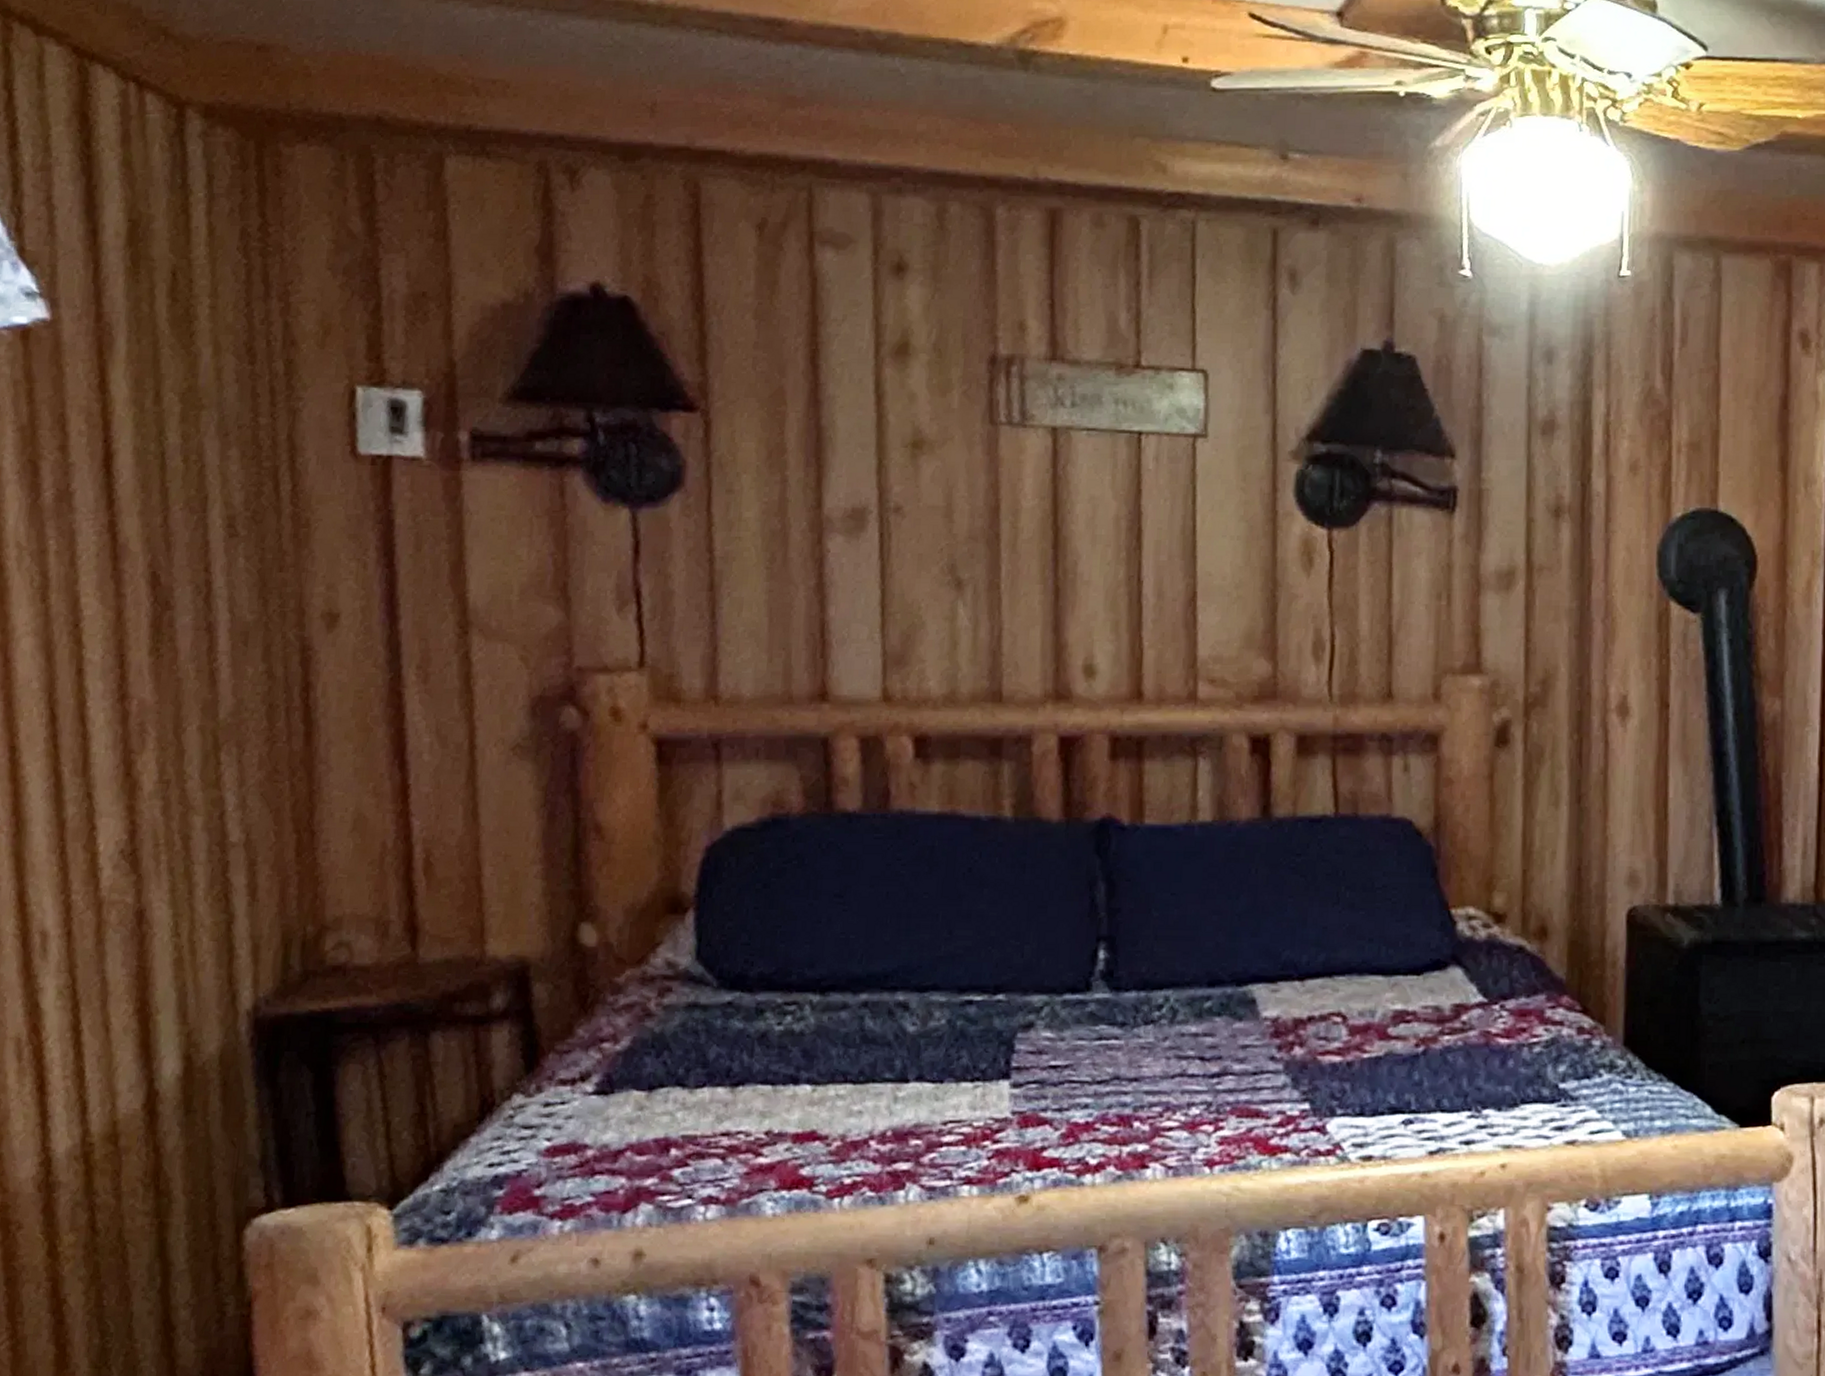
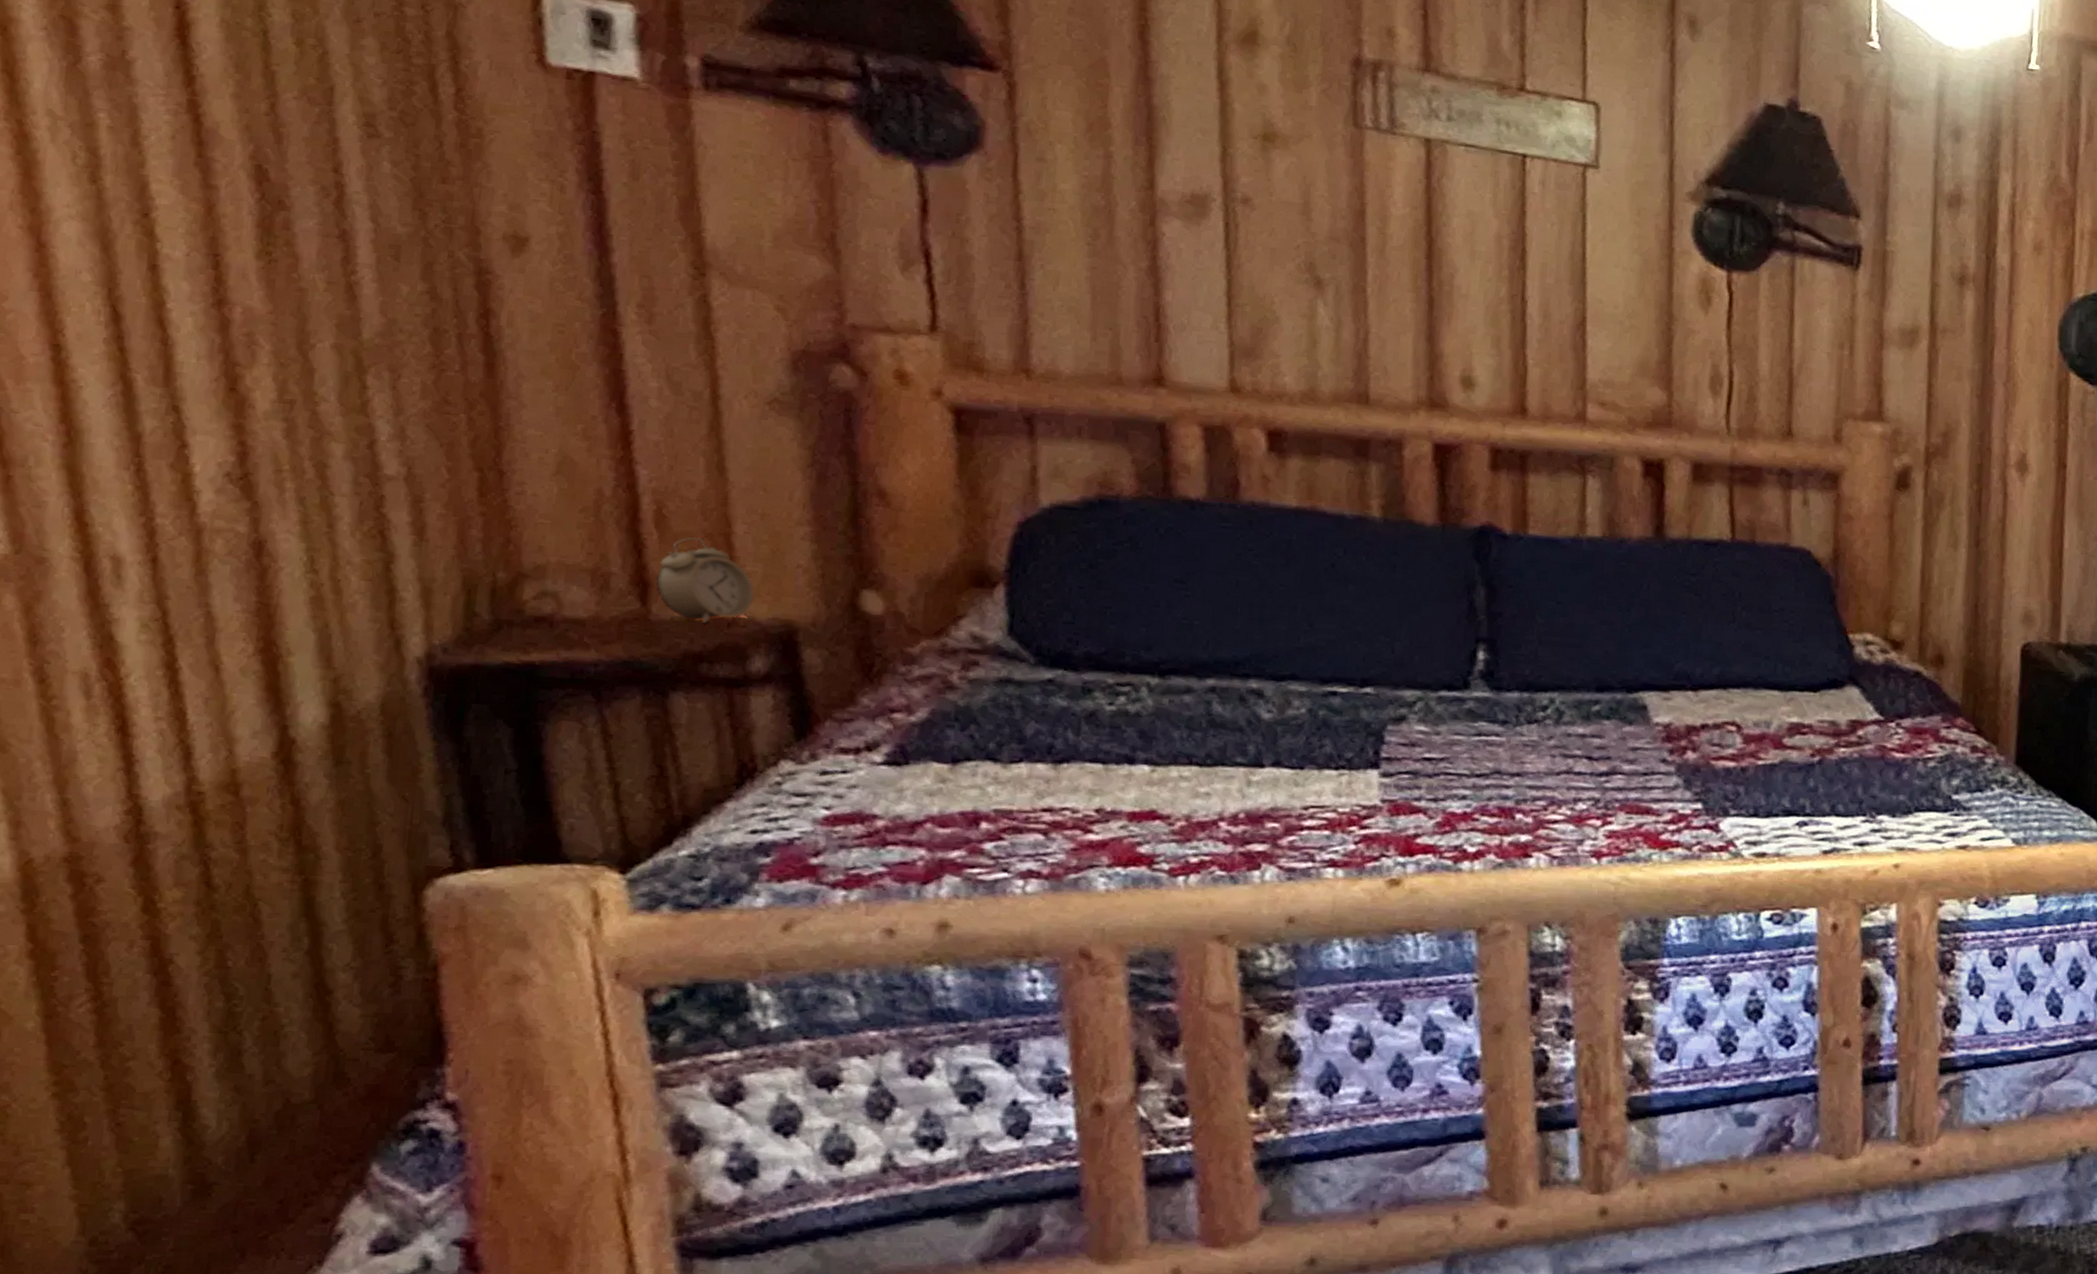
alarm clock: none [423,882,497,965] -> present [656,537,755,624]

